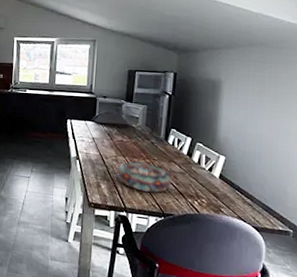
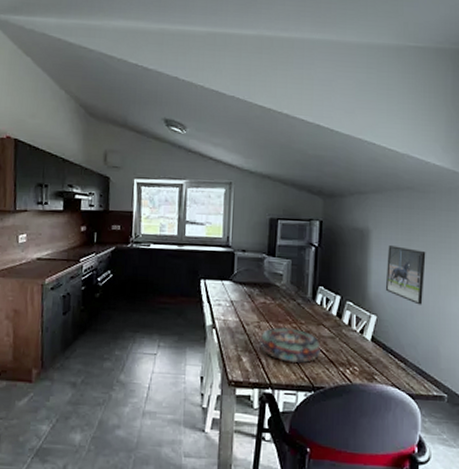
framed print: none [235,95,277,149] -> present [386,245,426,305]

